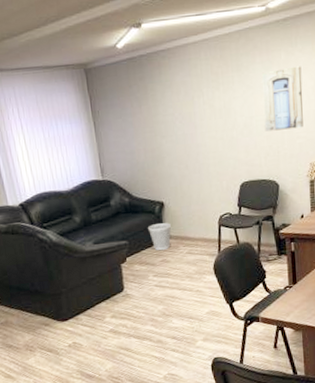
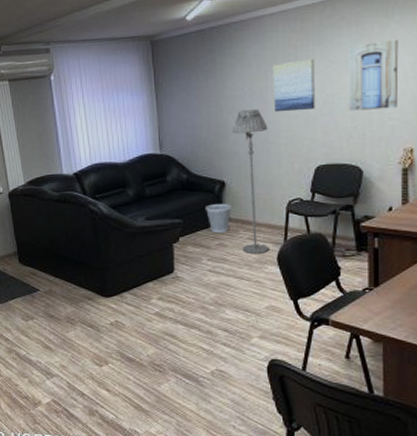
floor lamp: none [166,133,206,267] -> present [232,109,269,255]
wall art: none [198,85,237,136] -> present [272,59,315,113]

